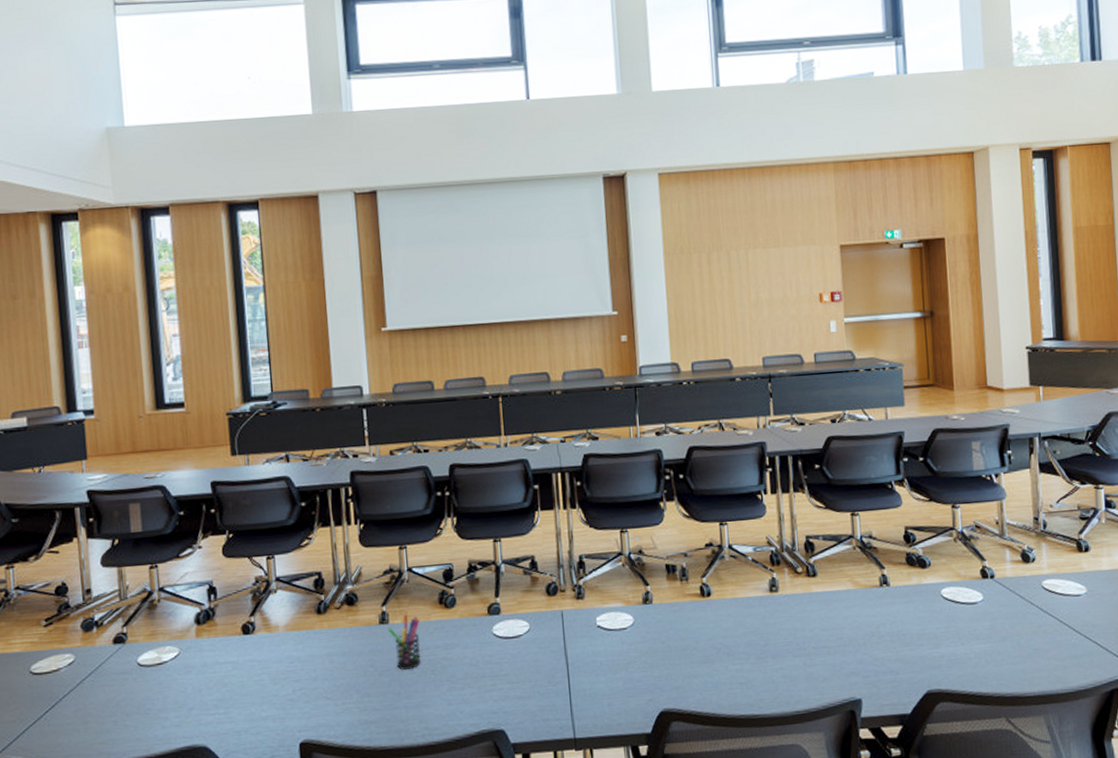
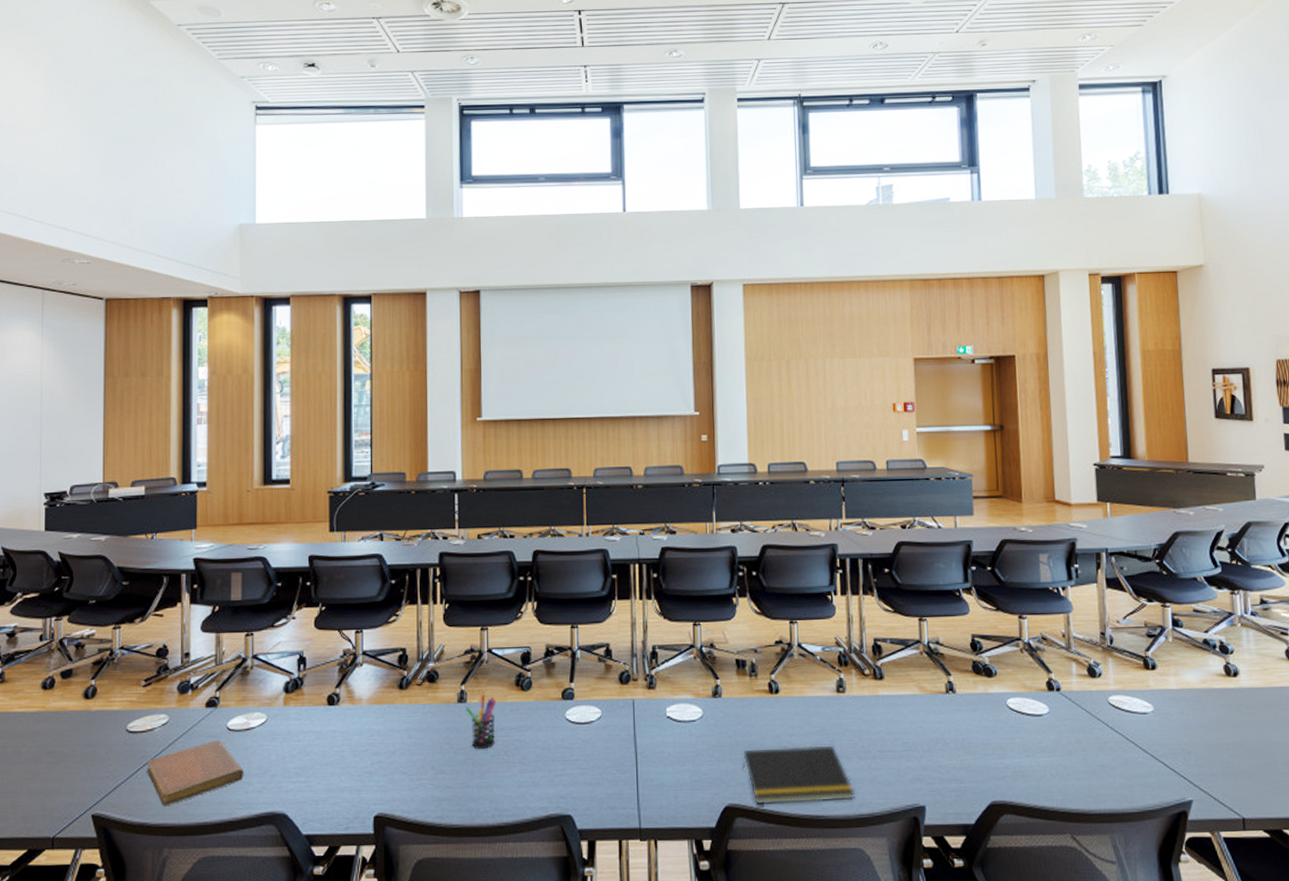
notebook: none [54,676,160,747] -> present [146,740,244,807]
notepad: none [676,646,791,708] -> present [742,745,855,805]

